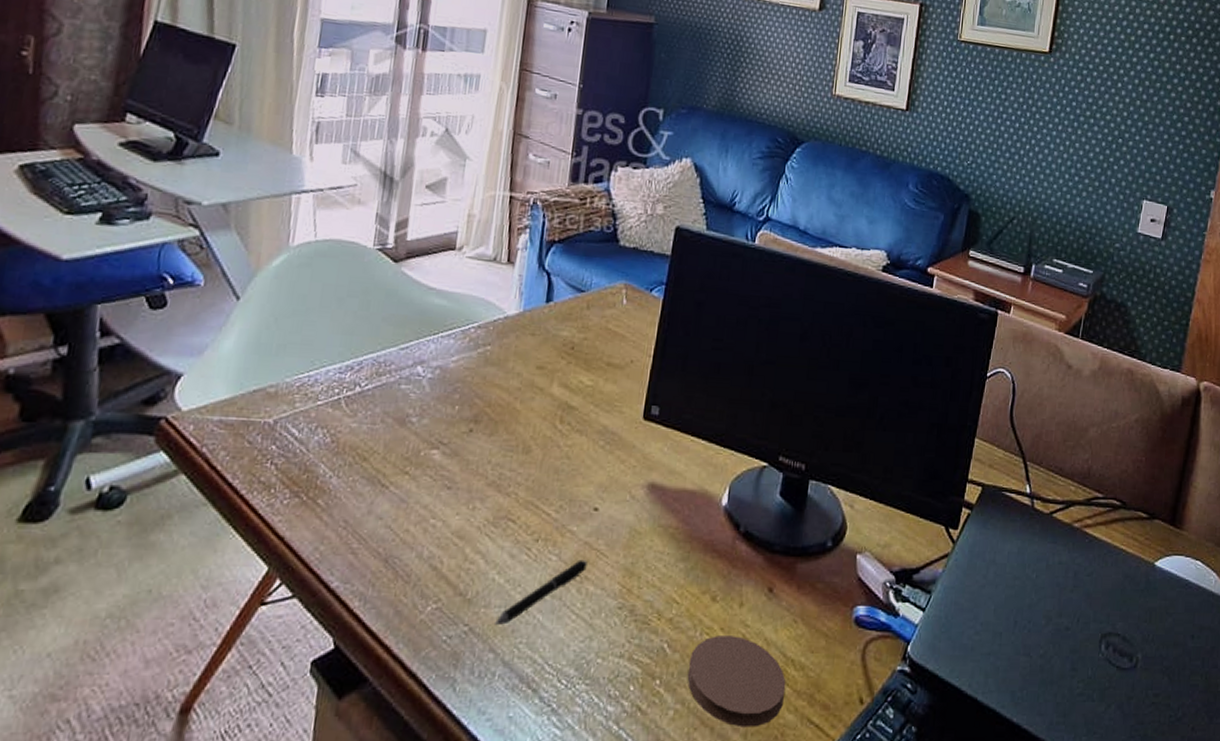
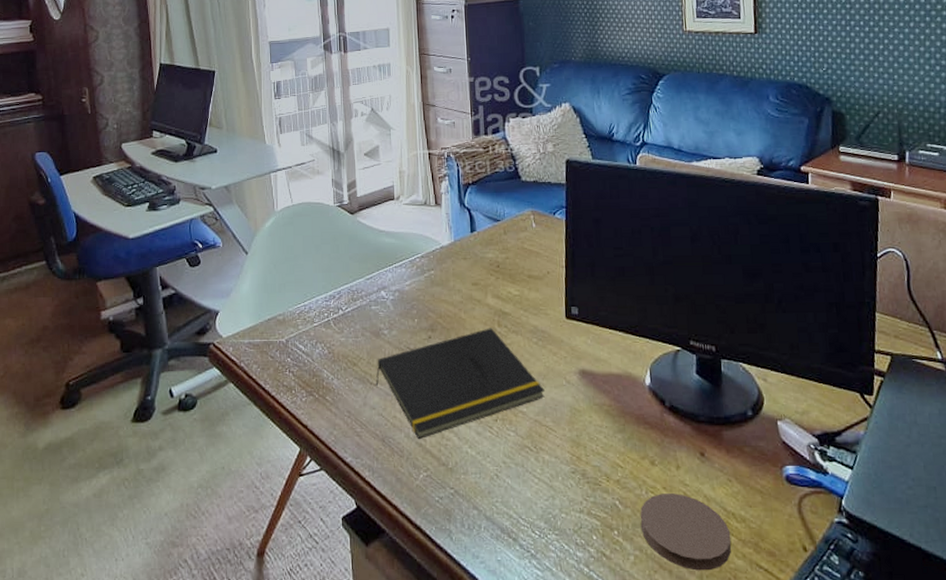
notepad: none [388,424,604,562] -> present [375,328,546,440]
pen: present [495,559,587,625] -> none [474,434,540,488]

